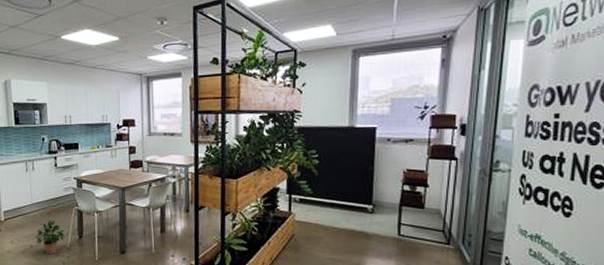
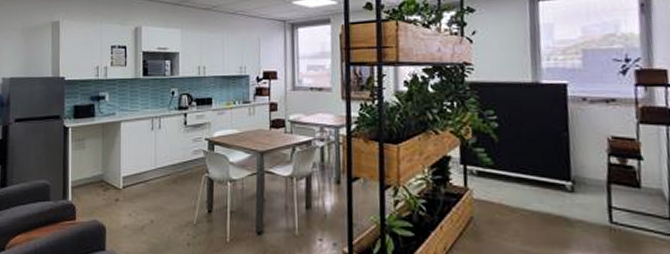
potted plant: present [35,219,66,254] -> none [157,187,193,232]

